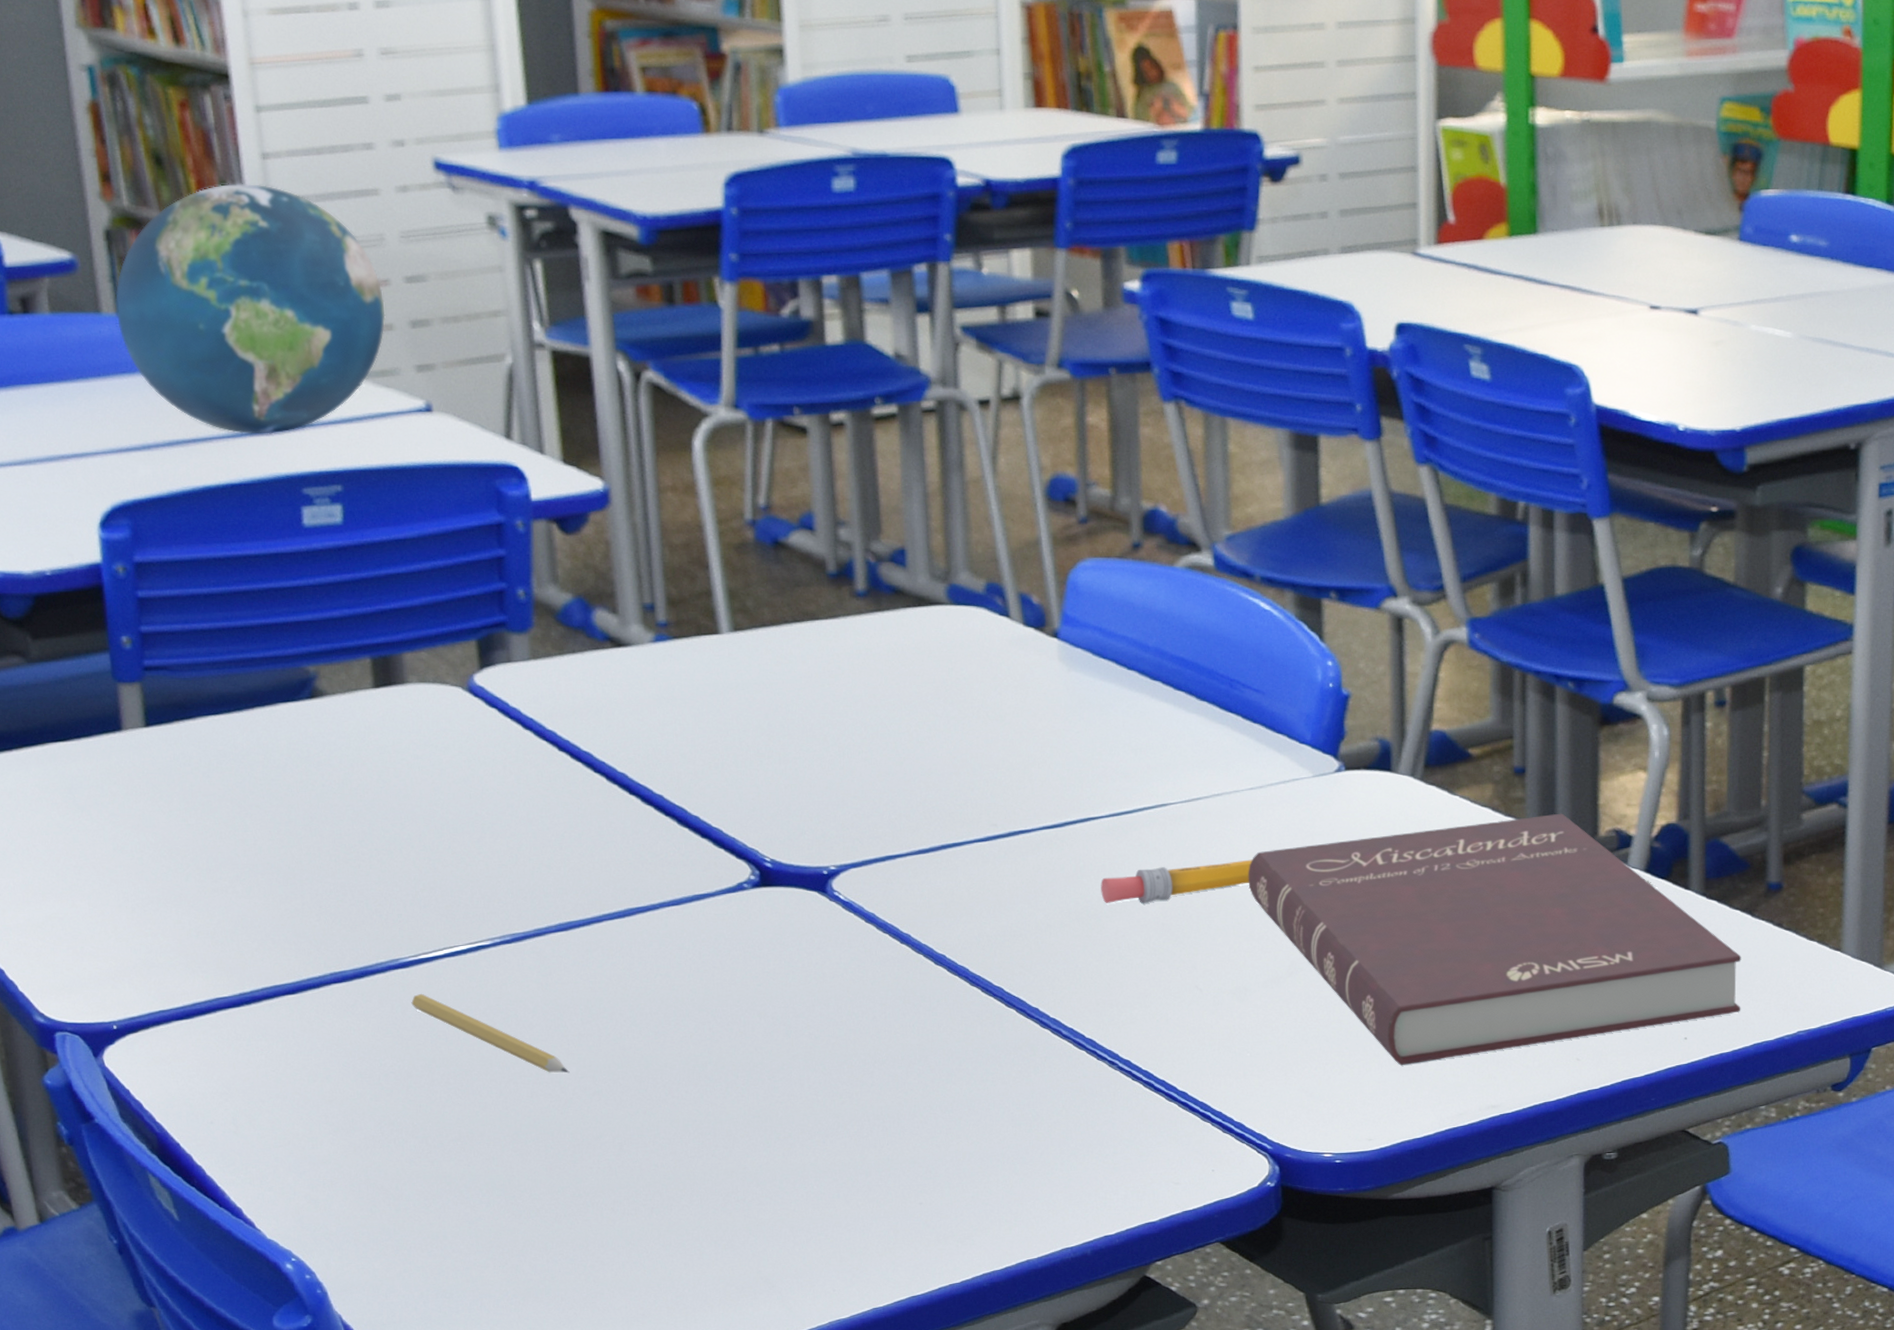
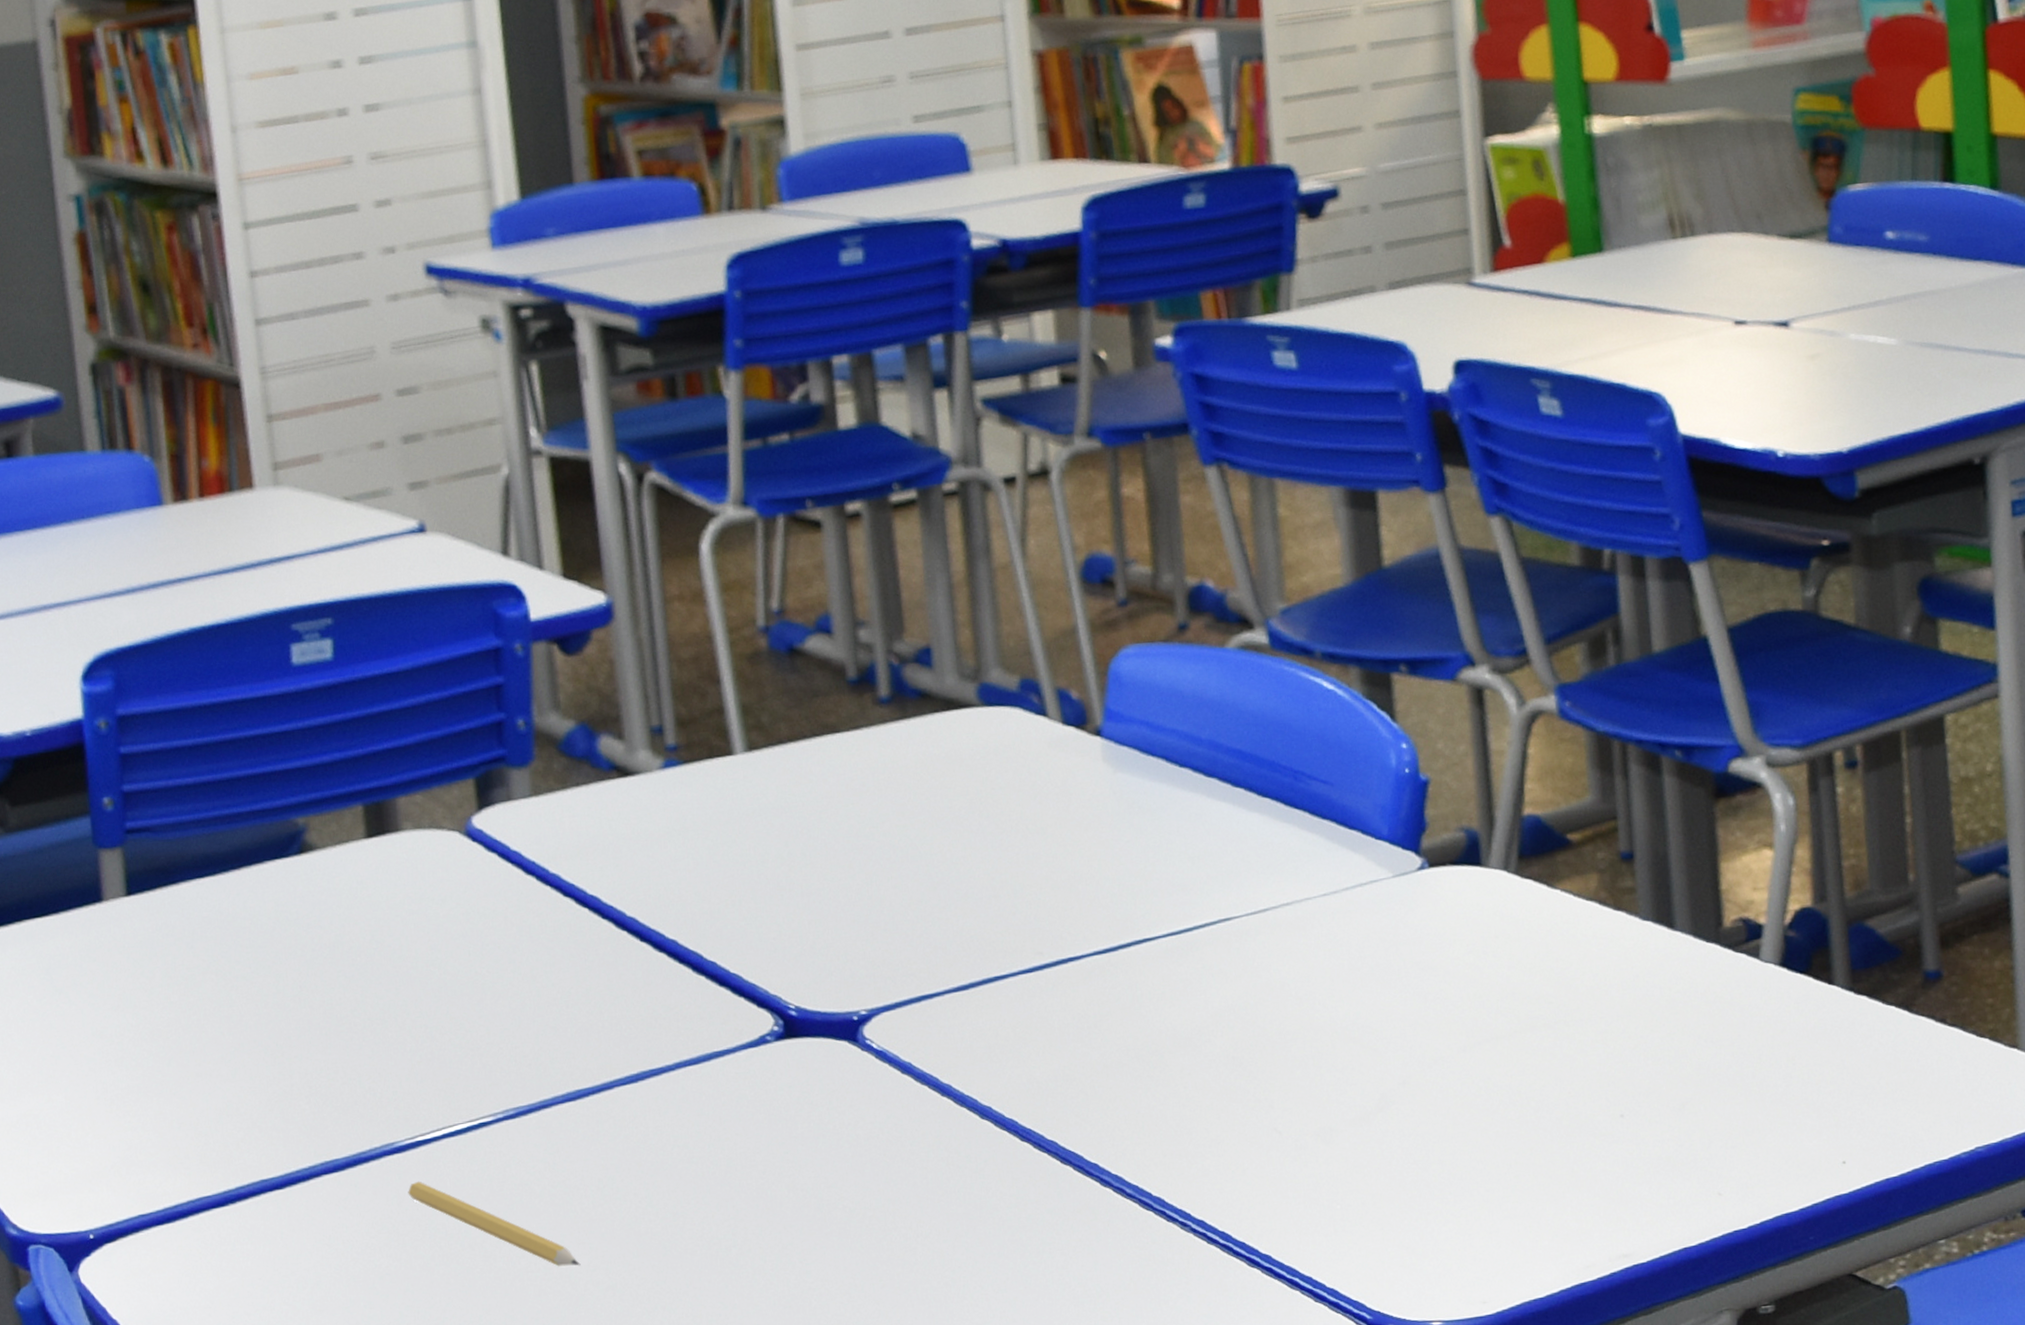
globe: present [115,183,386,435] -> none [100,304,377,570]
pencil: present [1100,859,1253,903] -> none [1161,976,1331,1037]
book: present [1248,813,1742,1065] -> none [1326,903,1907,1211]

